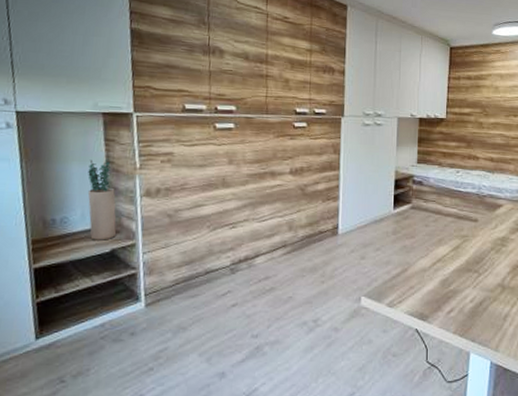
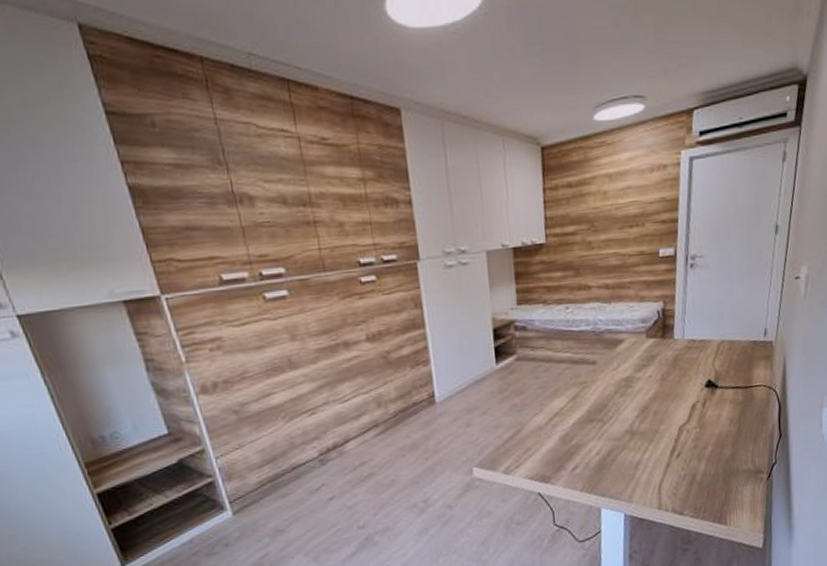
vase: present [87,156,117,241] -> none [124,353,180,453]

